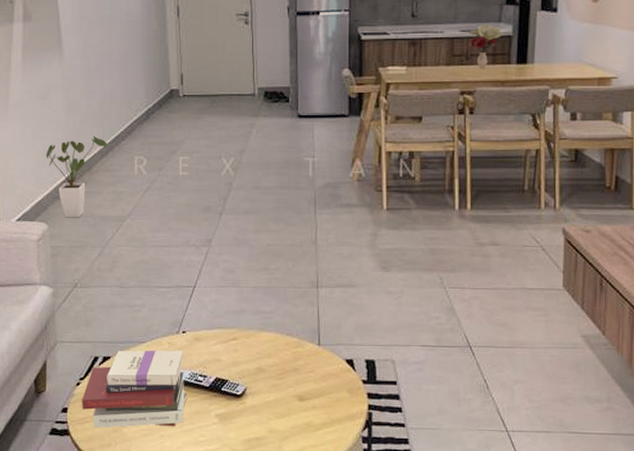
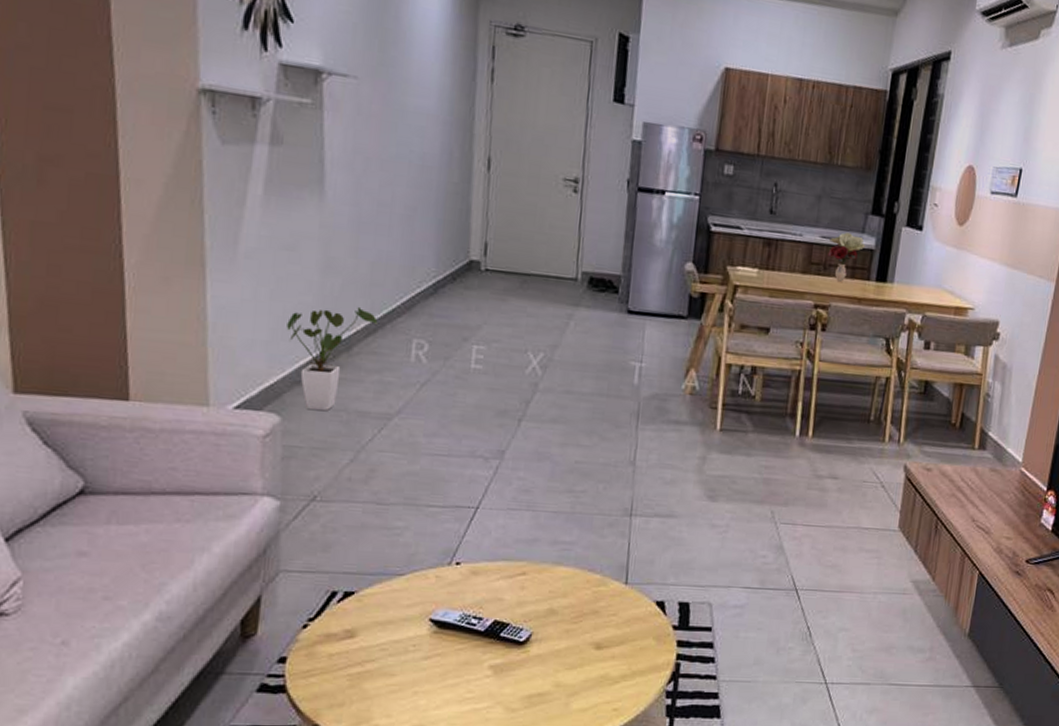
books: present [82,350,188,428] -> none [307,584,455,683]

